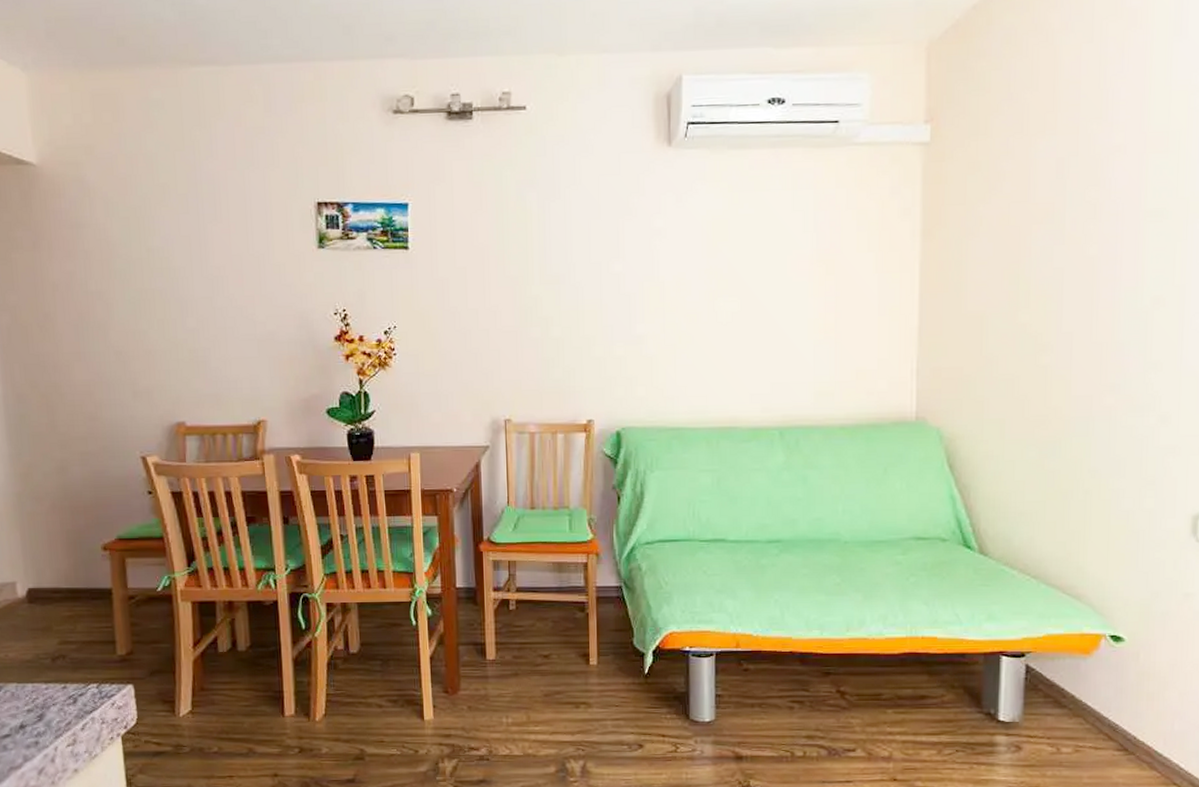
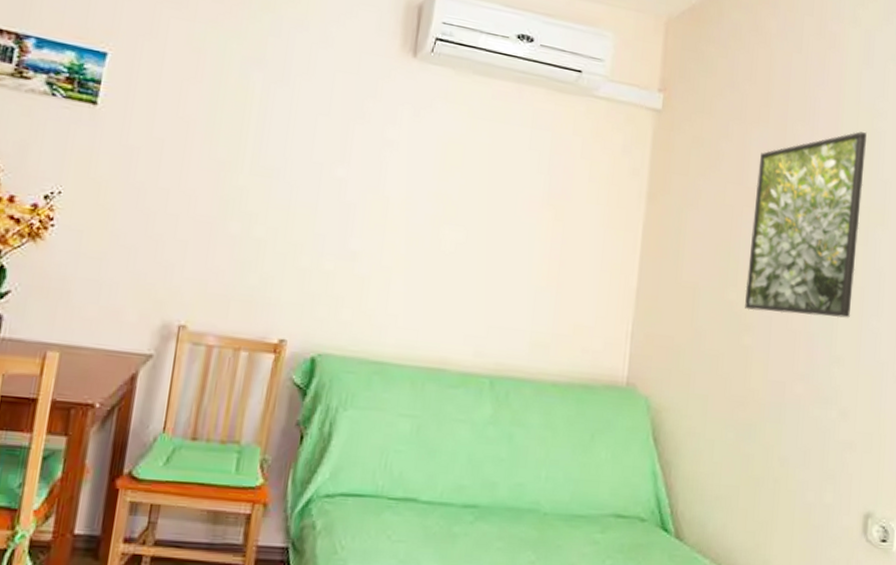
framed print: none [1039,114,1182,330] -> present [745,131,867,318]

